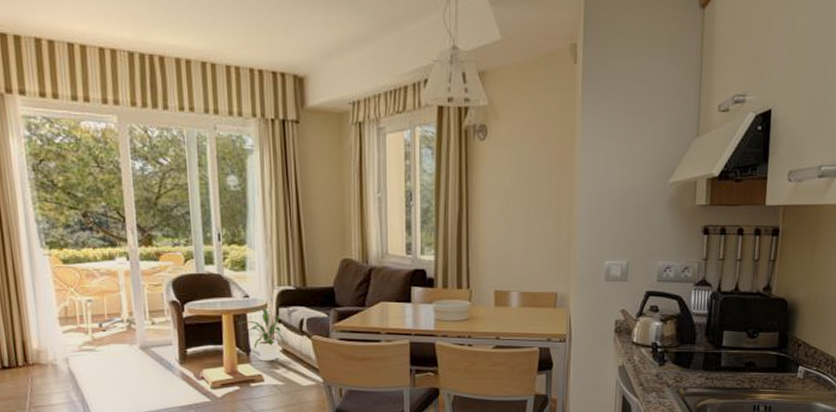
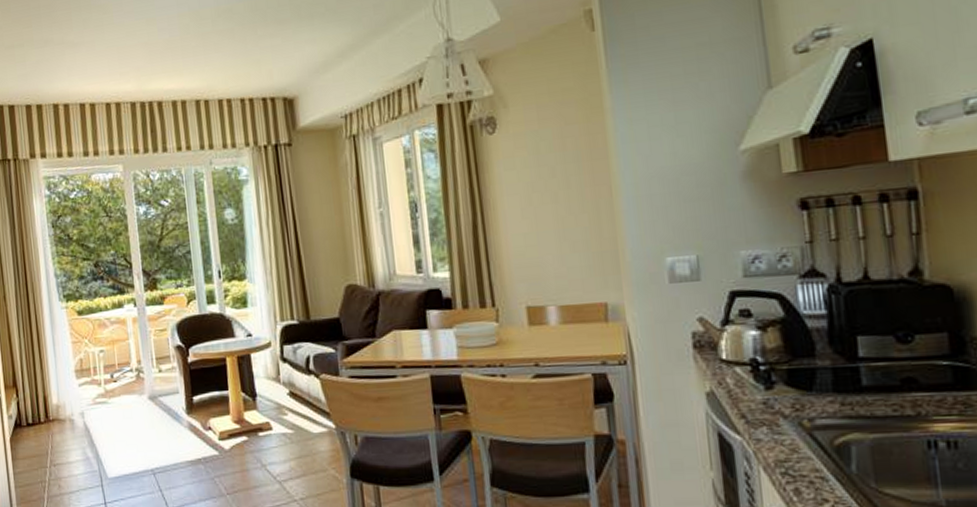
house plant: present [238,305,284,361] -> none [242,344,291,407]

